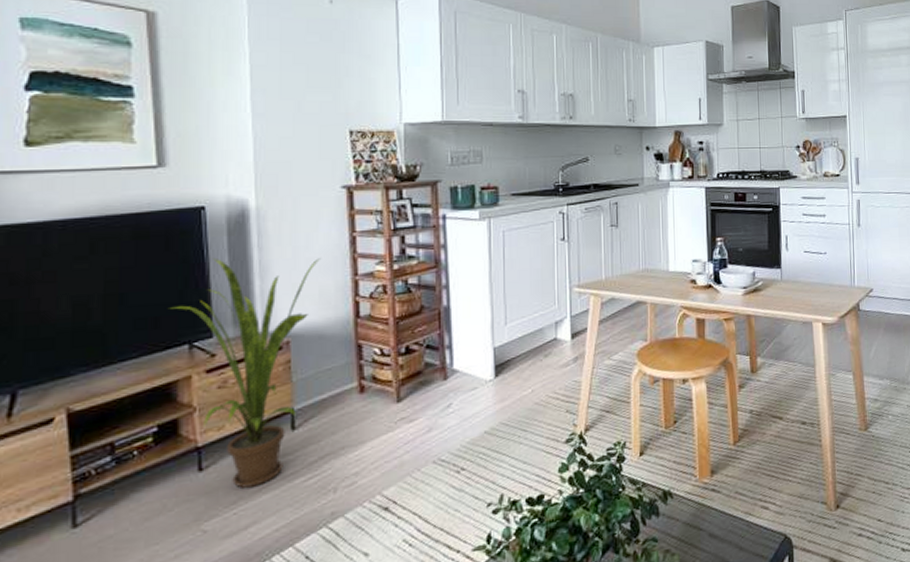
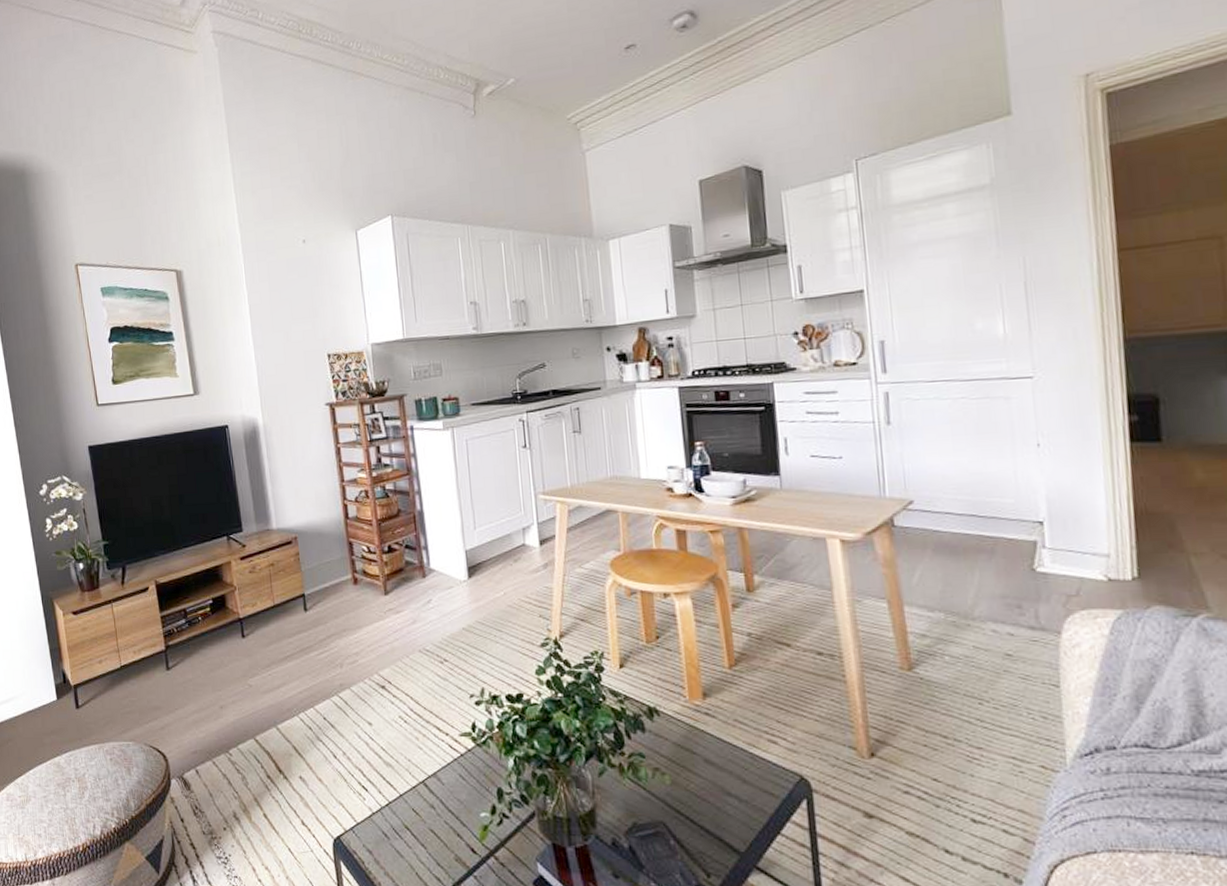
house plant: present [167,258,320,488] -> none [210,467,314,655]

